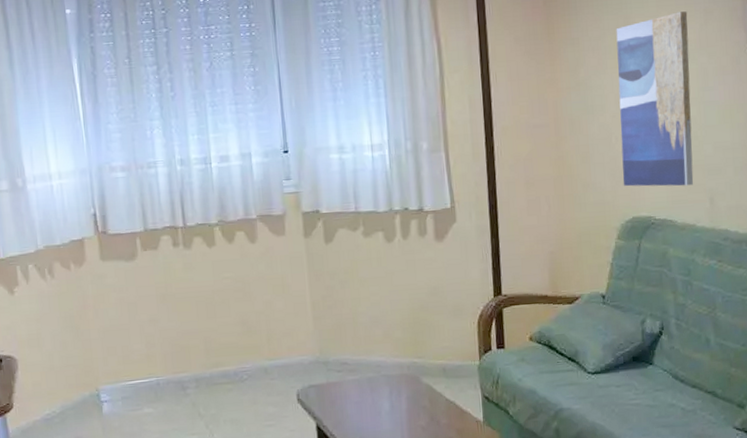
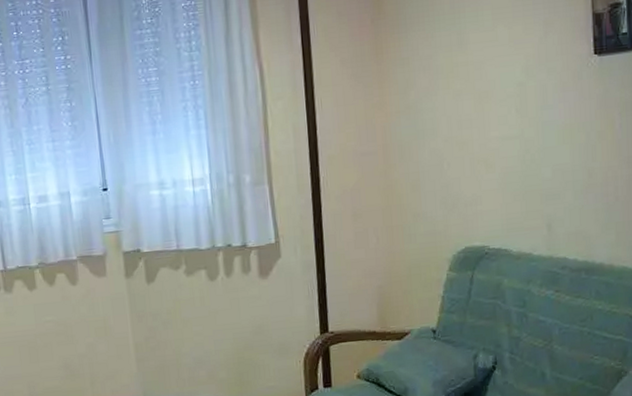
wall art: present [616,11,694,187] -> none [448,24,531,215]

